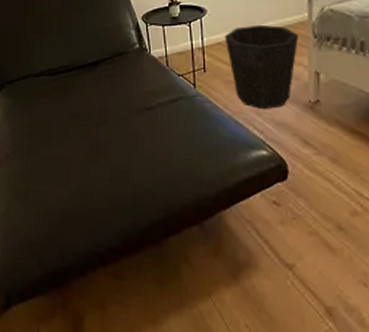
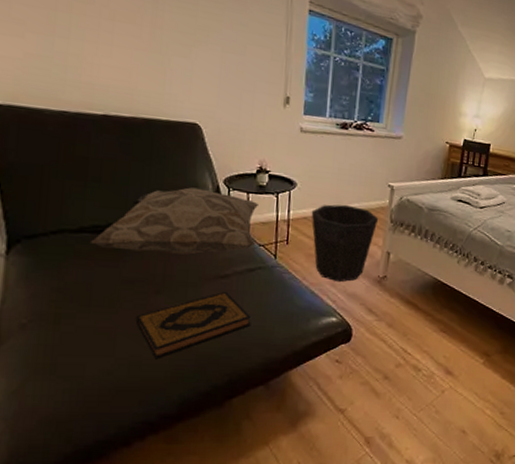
decorative pillow: none [47,27,174,89] -> present [89,187,258,255]
hardback book: none [82,124,179,191] -> present [135,292,251,360]

